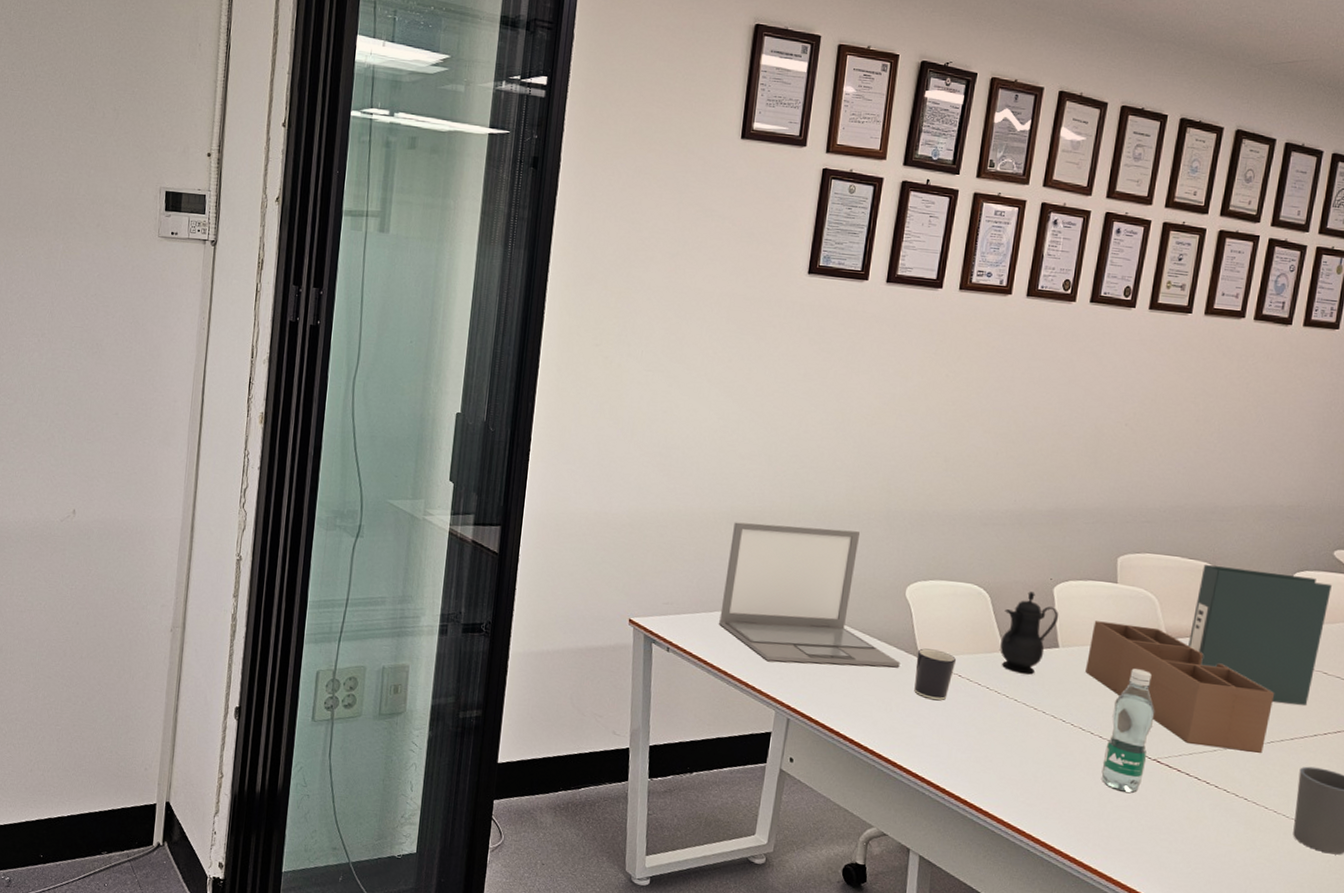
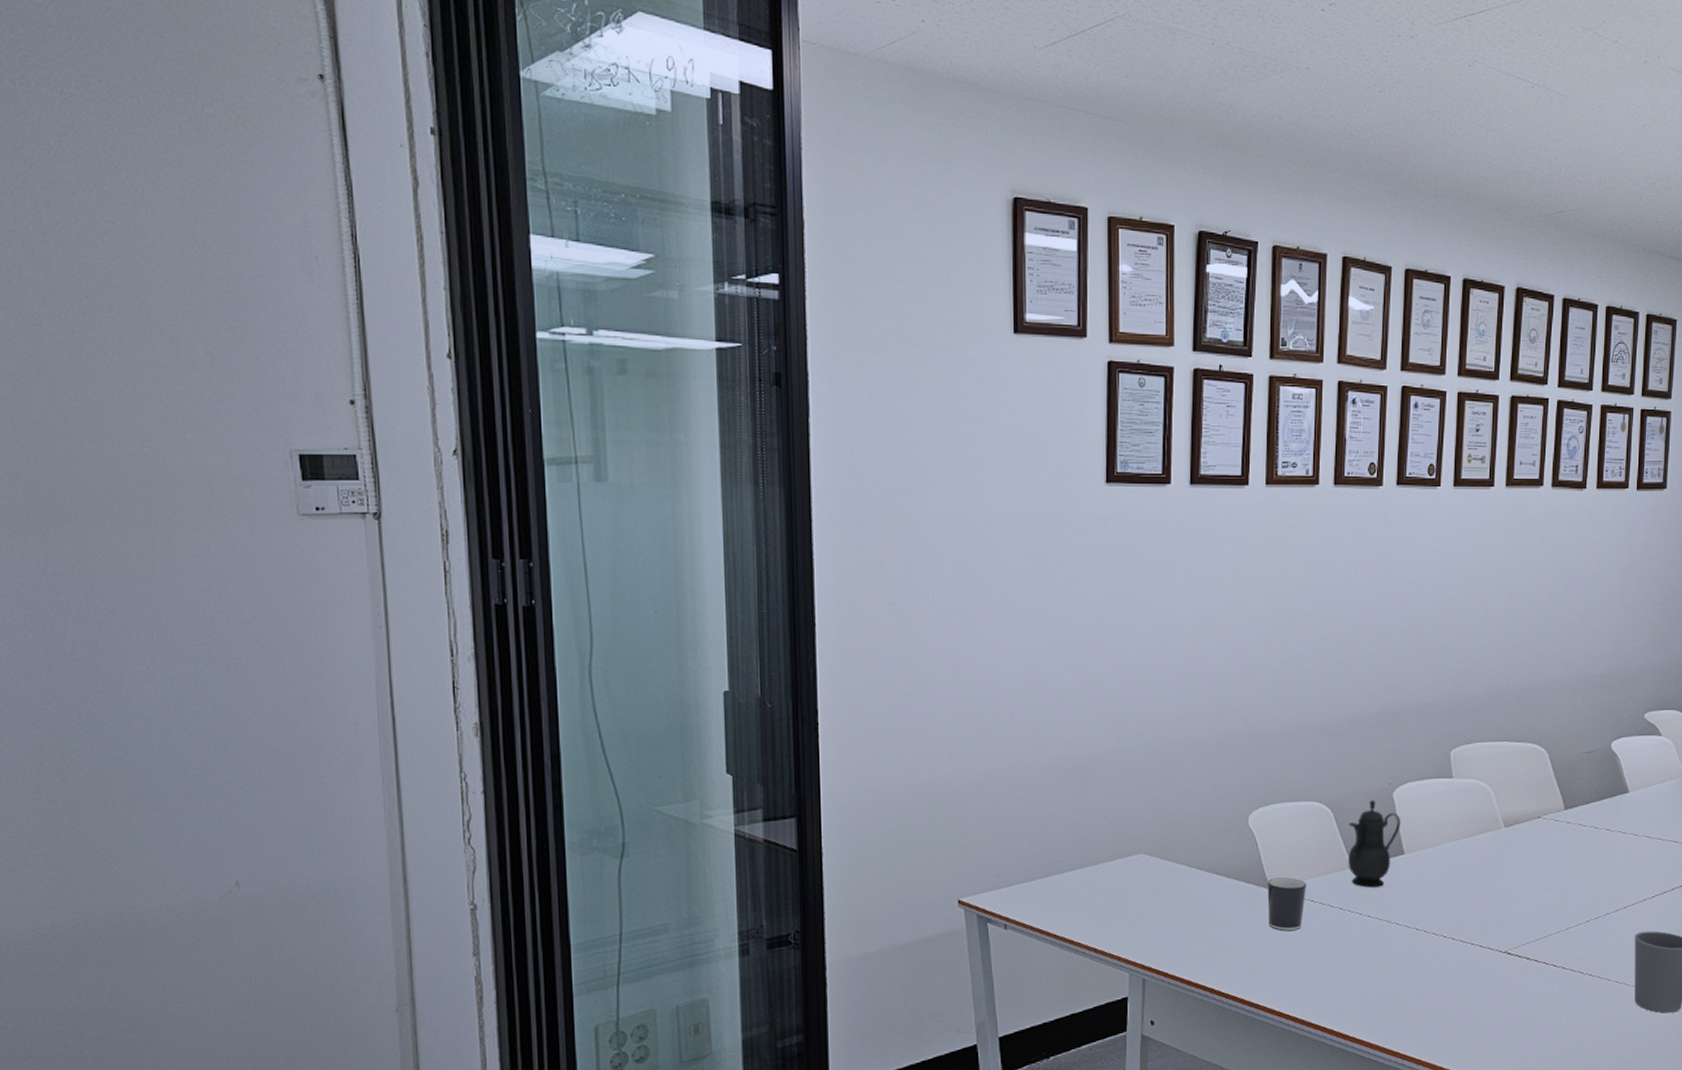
laptop: present [719,522,900,668] -> none [1057,763,1252,921]
desk organizer: present [1086,621,1274,753] -> none [1432,818,1605,930]
bottle: present [1101,669,1155,794] -> none [1458,863,1501,992]
binder: present [1188,565,1332,706] -> none [1524,744,1646,873]

